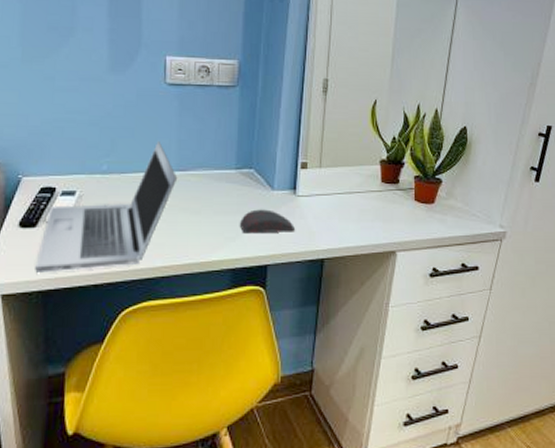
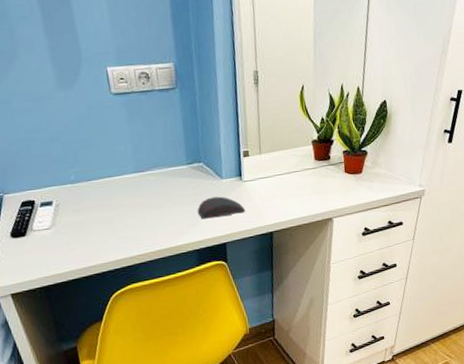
laptop: present [35,140,178,273] -> none [32,147,138,273]

